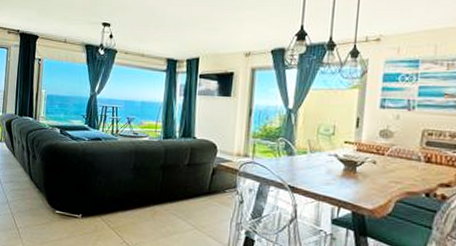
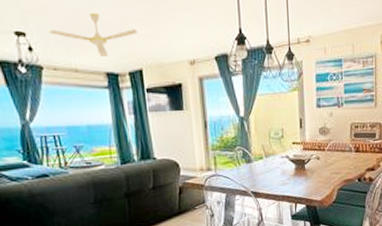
ceiling fan: none [128,9,201,45] -> present [49,12,137,57]

